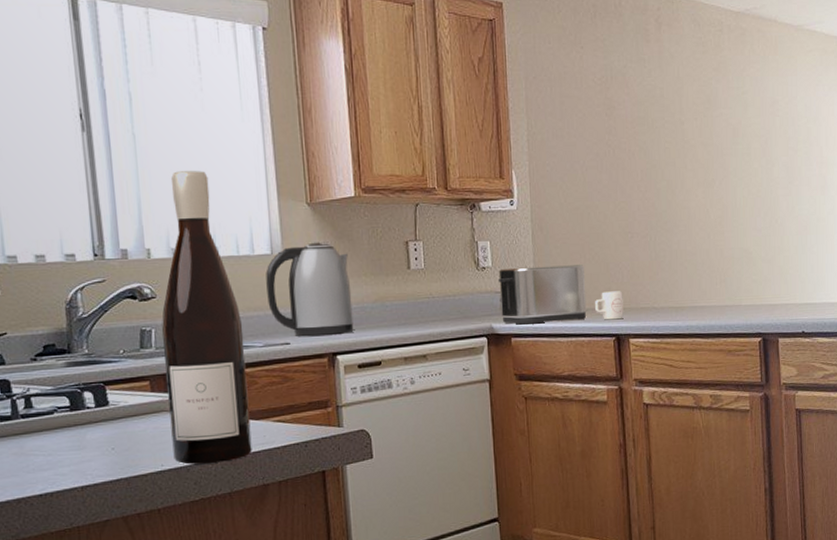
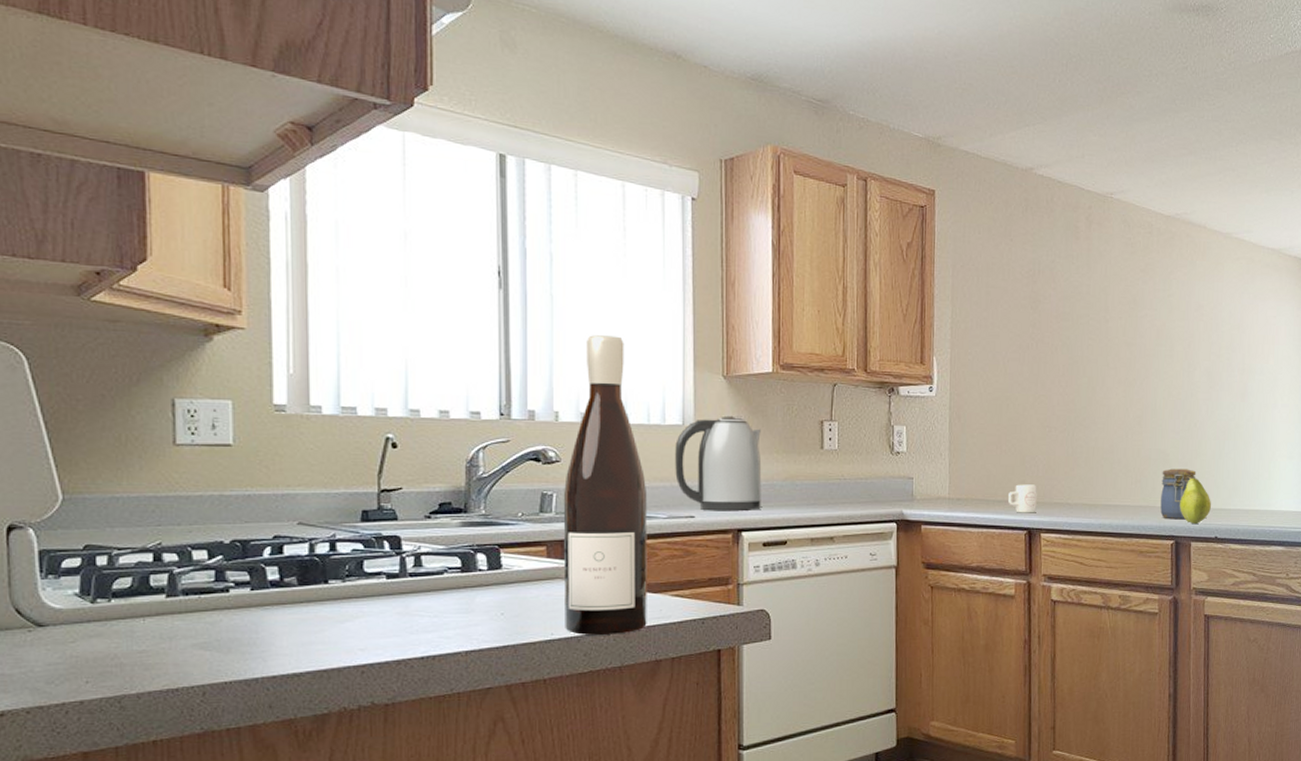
toaster: present [498,265,587,324] -> none [912,454,1000,512]
jar: none [746,266,780,317] -> present [1160,468,1197,520]
fruit: none [765,273,796,321] -> present [1179,476,1211,525]

